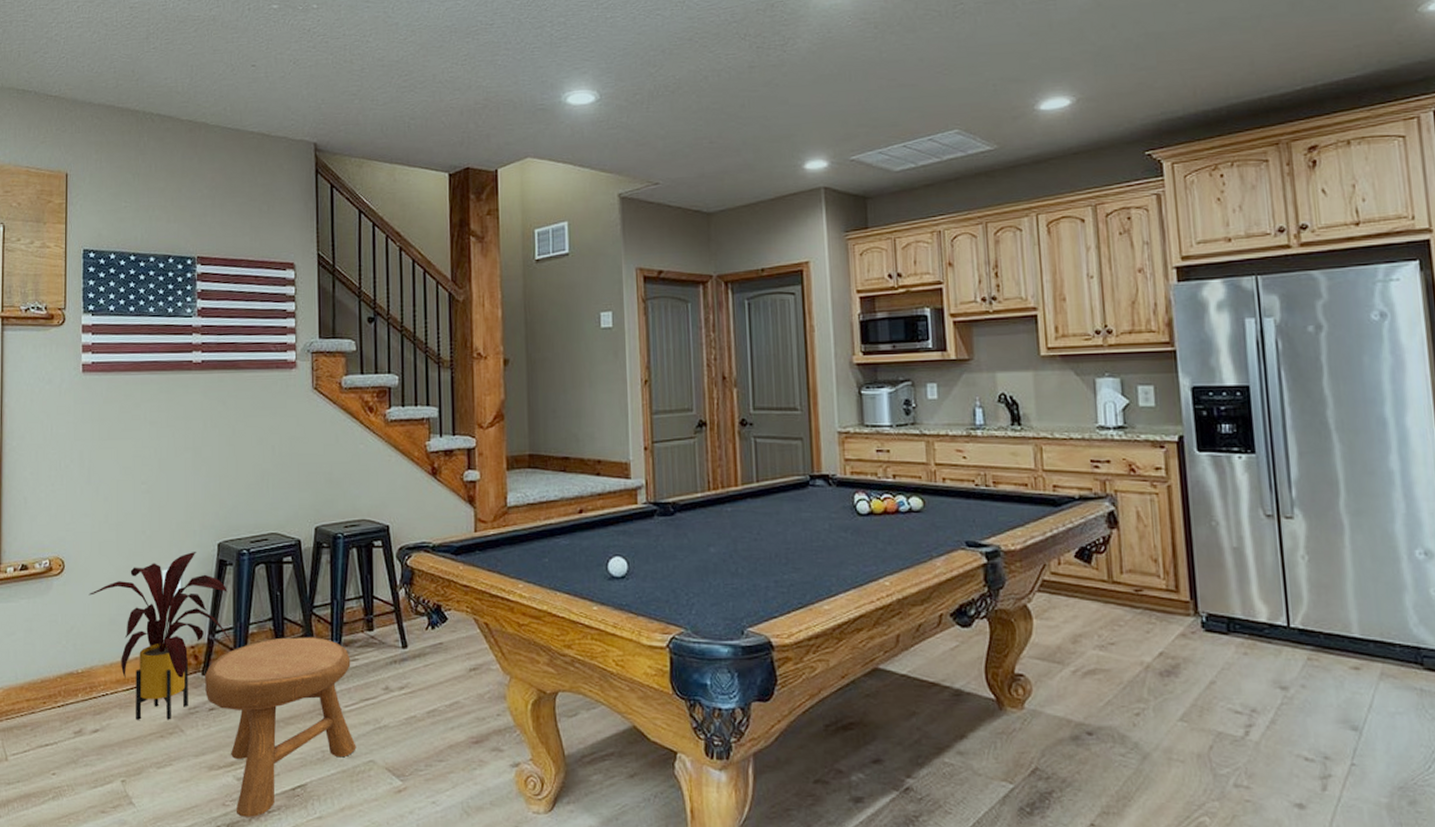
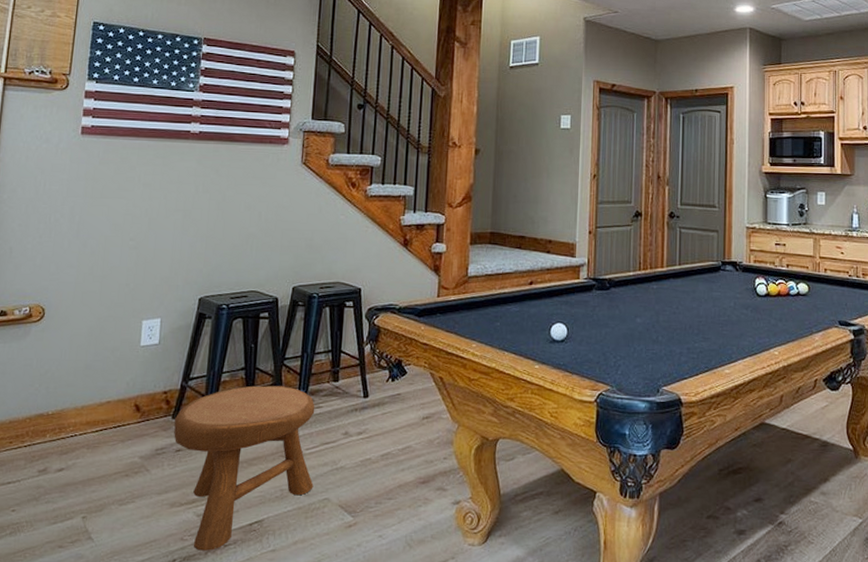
house plant: present [88,552,232,720] -> none [66,305,204,460]

